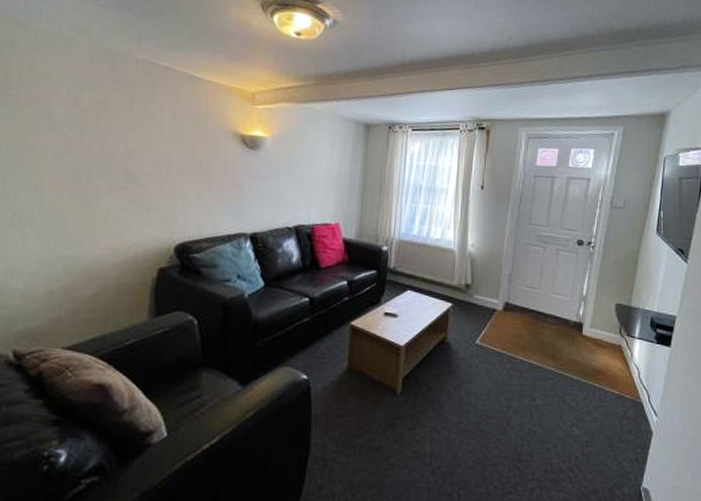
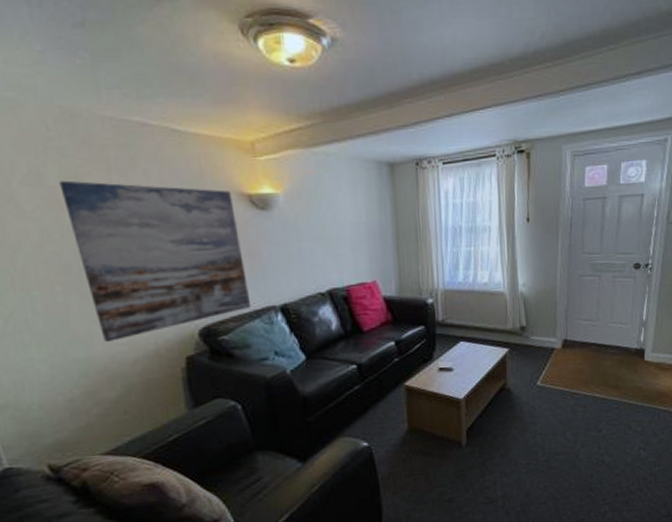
wall art: none [89,104,228,245] -> present [59,180,252,342]

